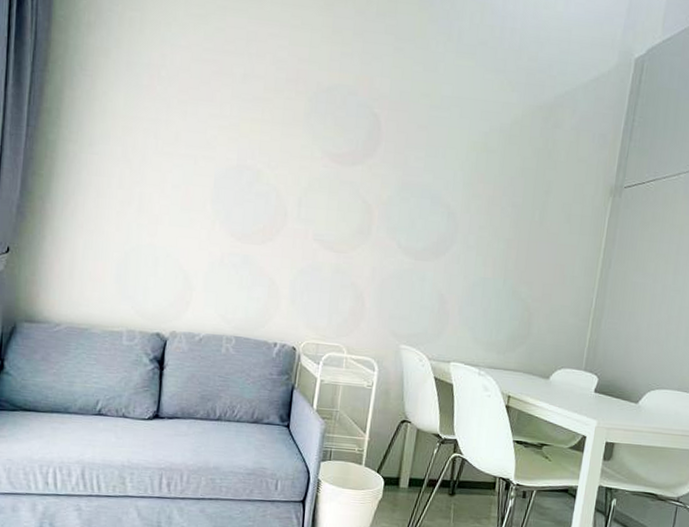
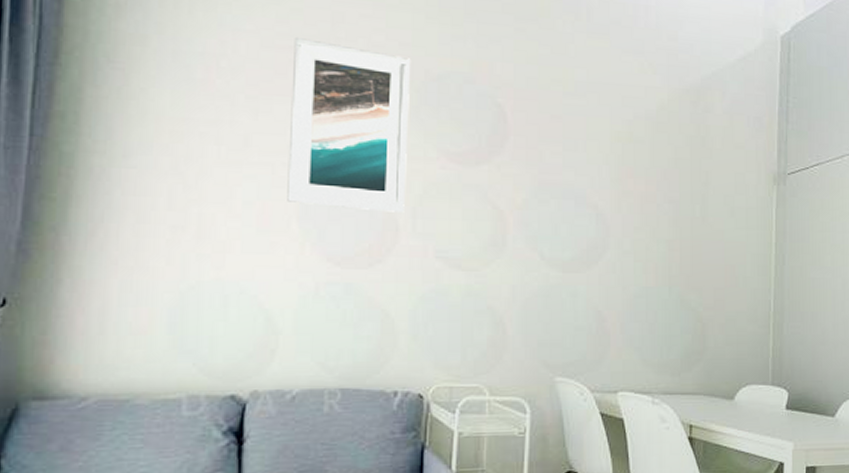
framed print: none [204,51,307,201] -> present [287,36,411,213]

